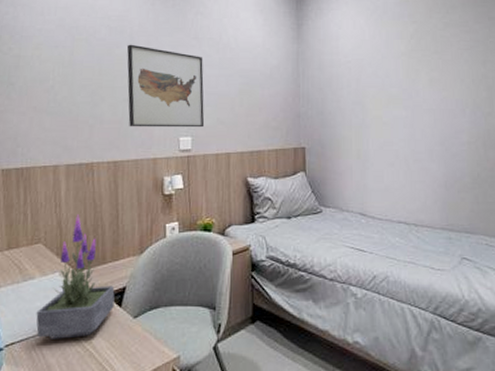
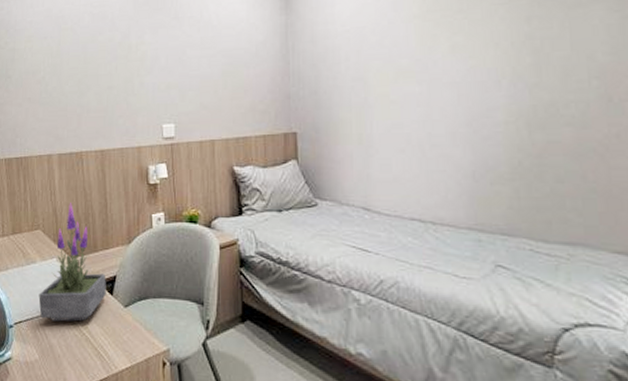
wall art: present [127,44,205,128] -> none [109,29,187,115]

